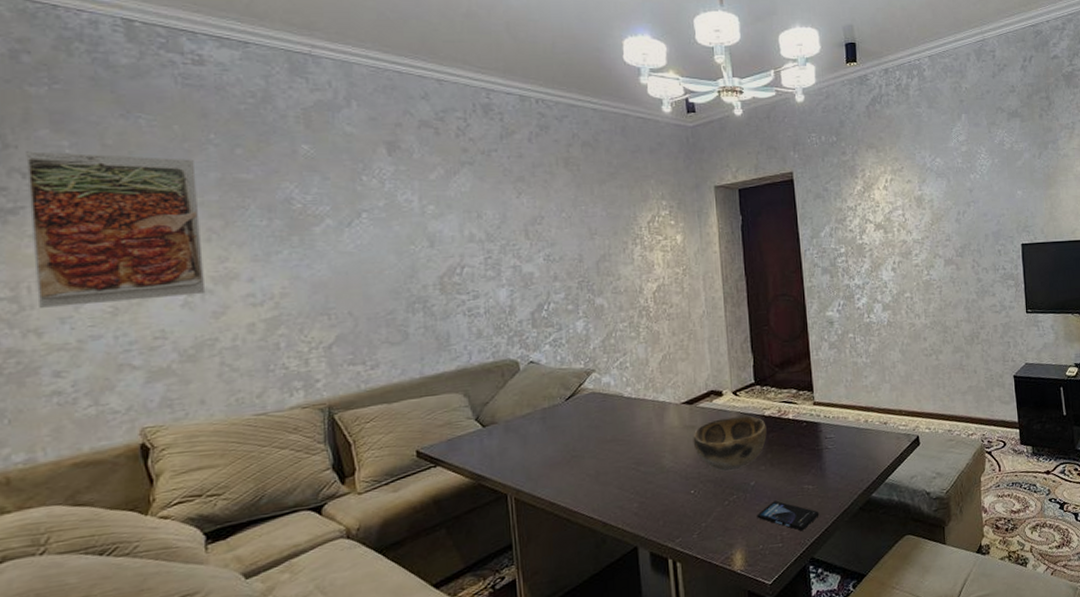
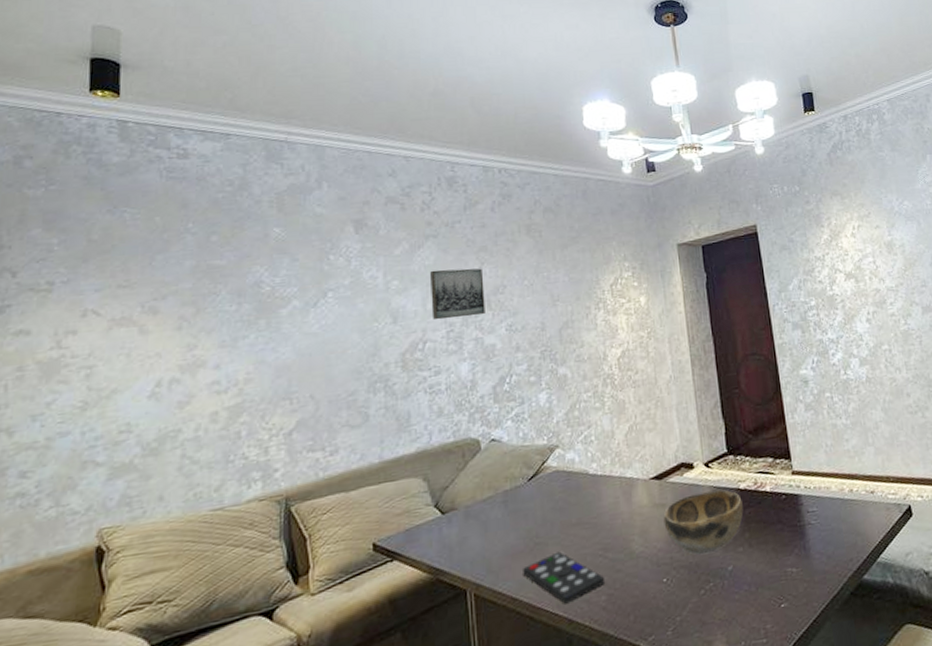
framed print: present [26,151,206,308] -> none [13,248,173,406]
wall art: none [467,197,523,247] -> present [430,268,485,321]
remote control: none [560,464,638,509] -> present [523,551,606,604]
smartphone: present [757,501,820,531] -> none [736,587,806,623]

